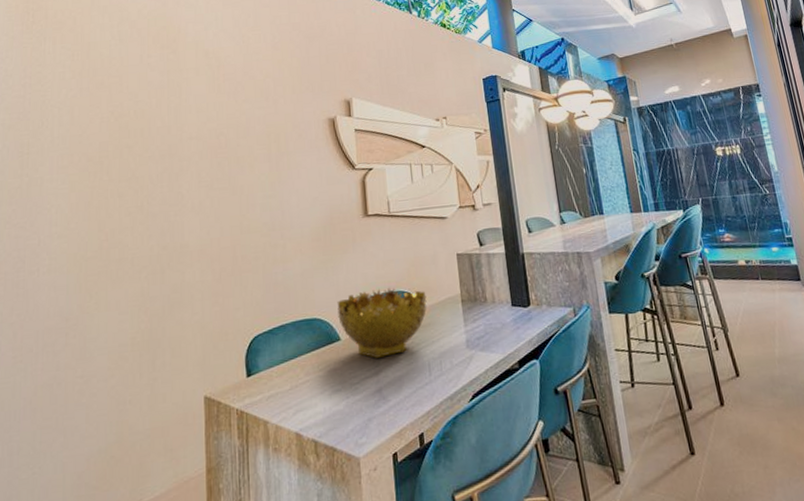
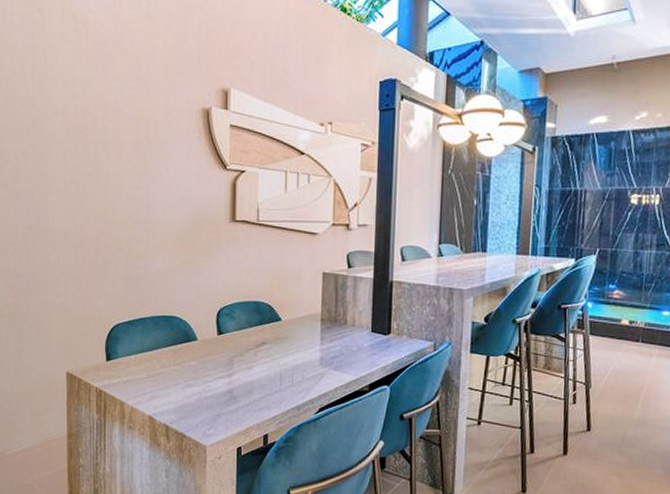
decorative bowl: present [337,288,427,358] -> none [197,296,286,362]

